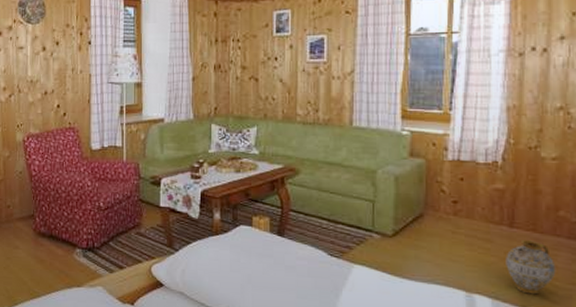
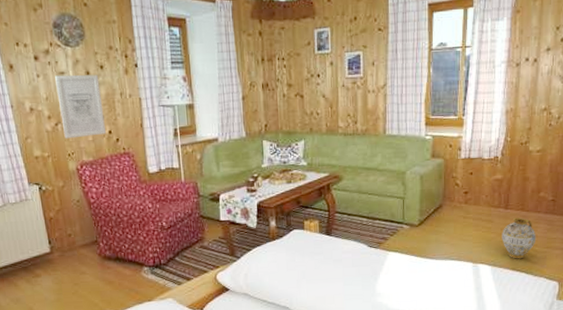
wall art: none [14,49,55,110] -> present [55,74,106,139]

